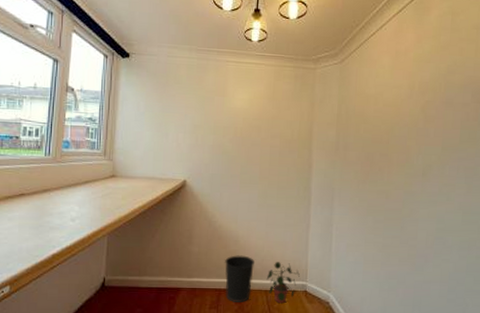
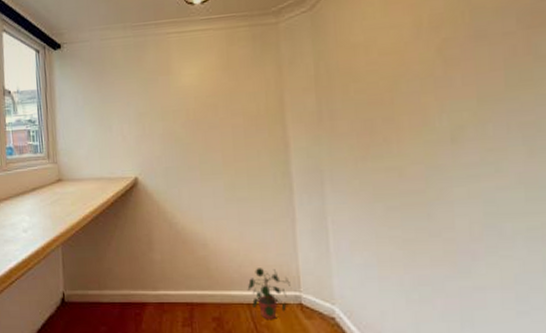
wastebasket: present [224,255,255,302] -> none [192,261,231,319]

